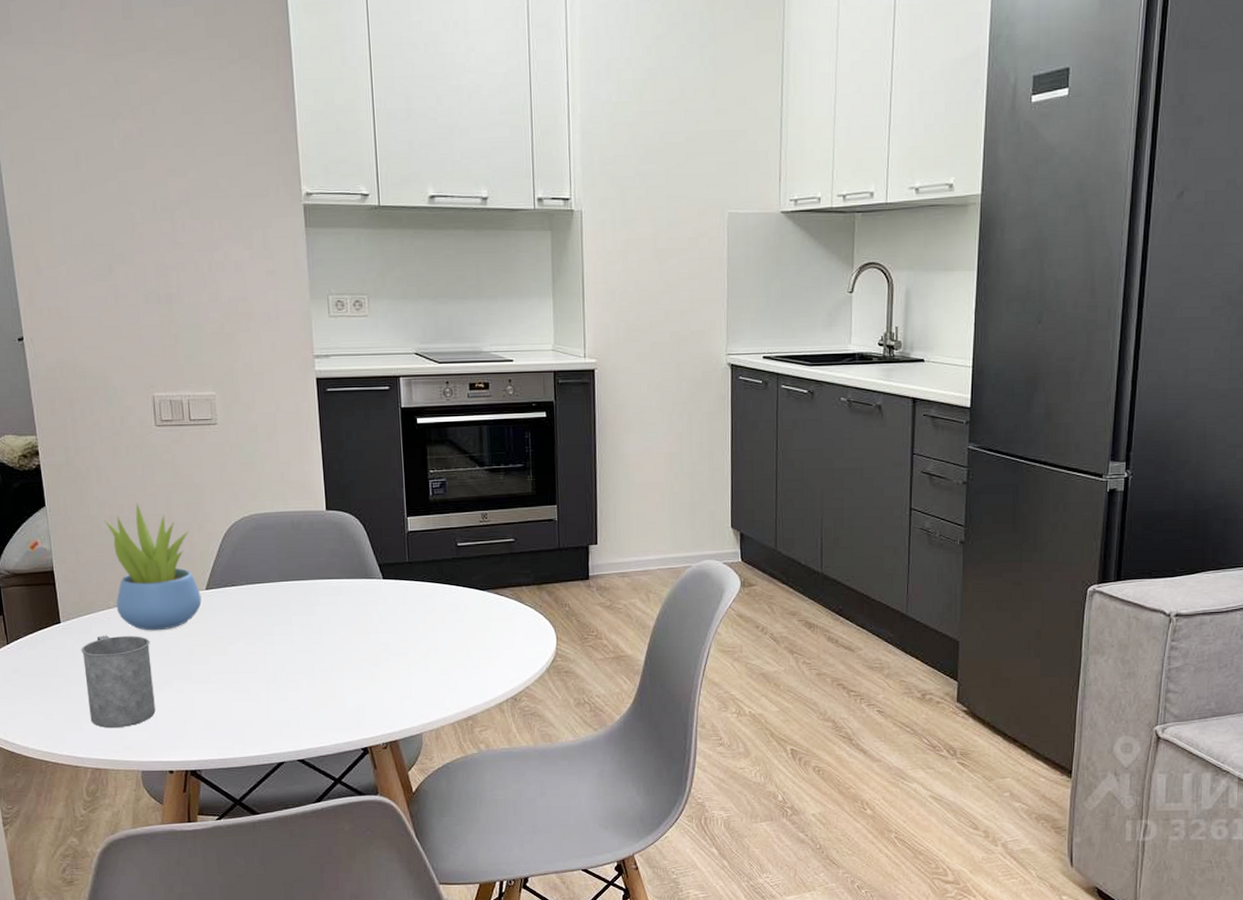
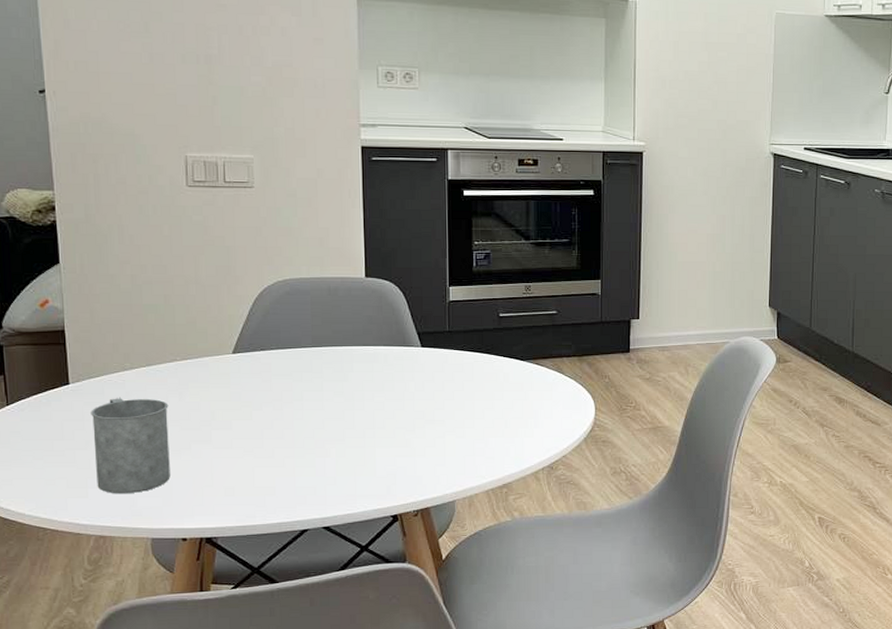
succulent plant: present [104,503,202,631] -> none [124,263,227,394]

